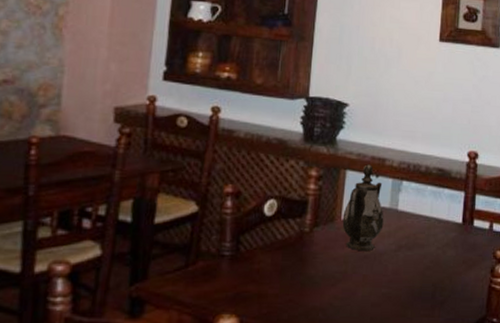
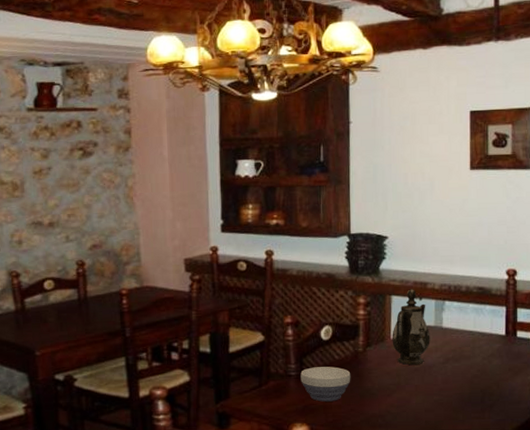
bowl: none [235,247,293,289] -> present [300,366,351,402]

